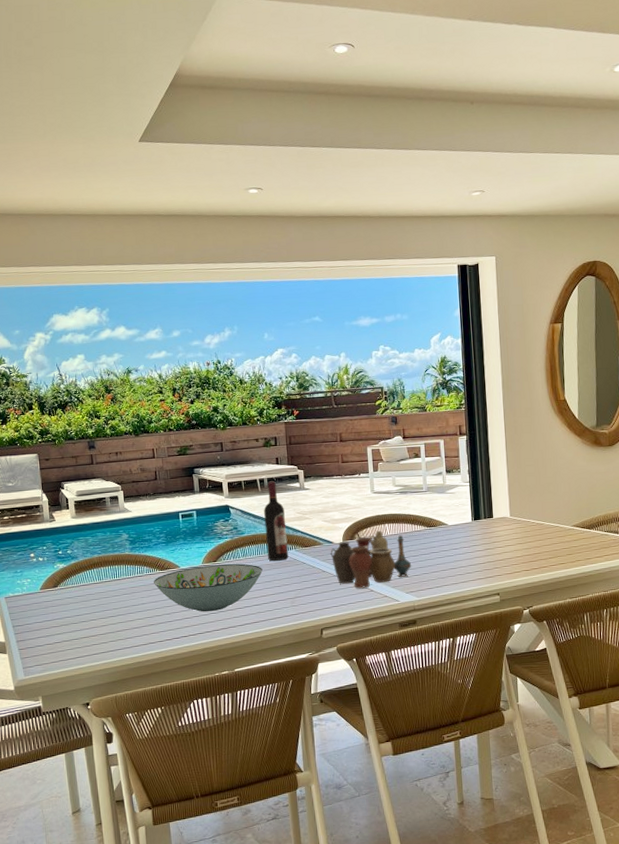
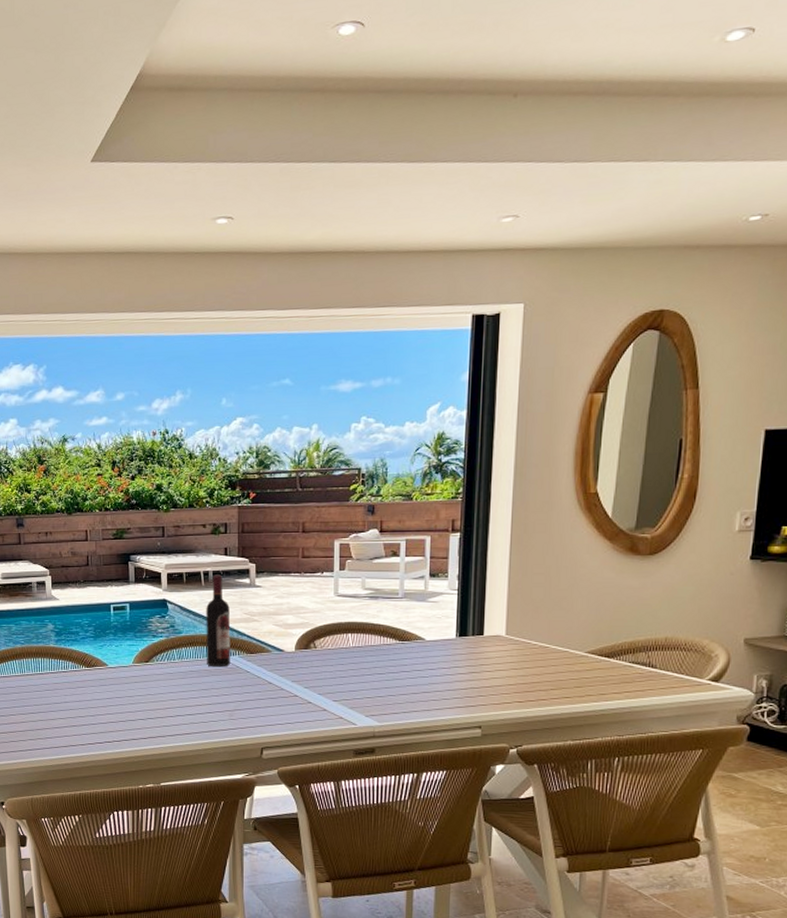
decorative bowl: present [154,563,263,612] -> none [79,665,199,718]
vase: present [330,530,412,588] -> none [279,640,376,706]

